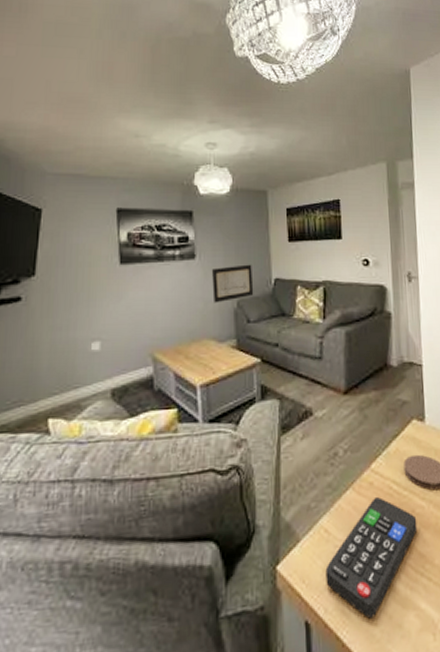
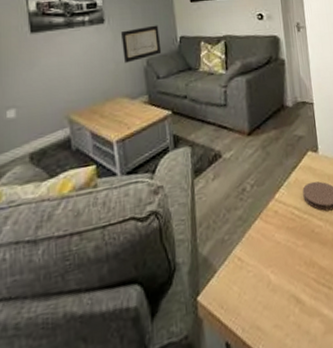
remote control: present [325,497,418,619] -> none [240,223,318,331]

